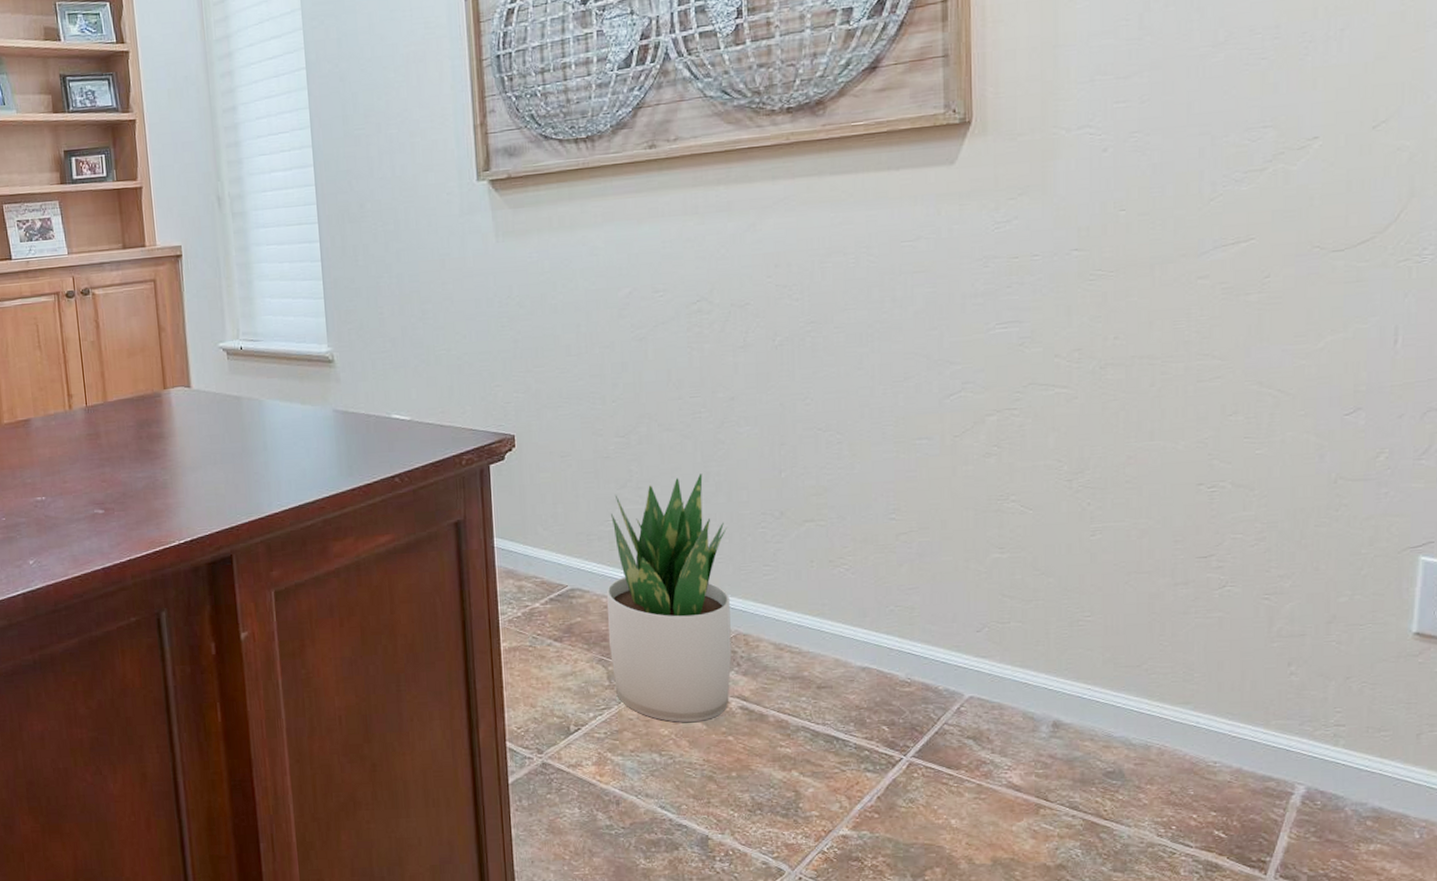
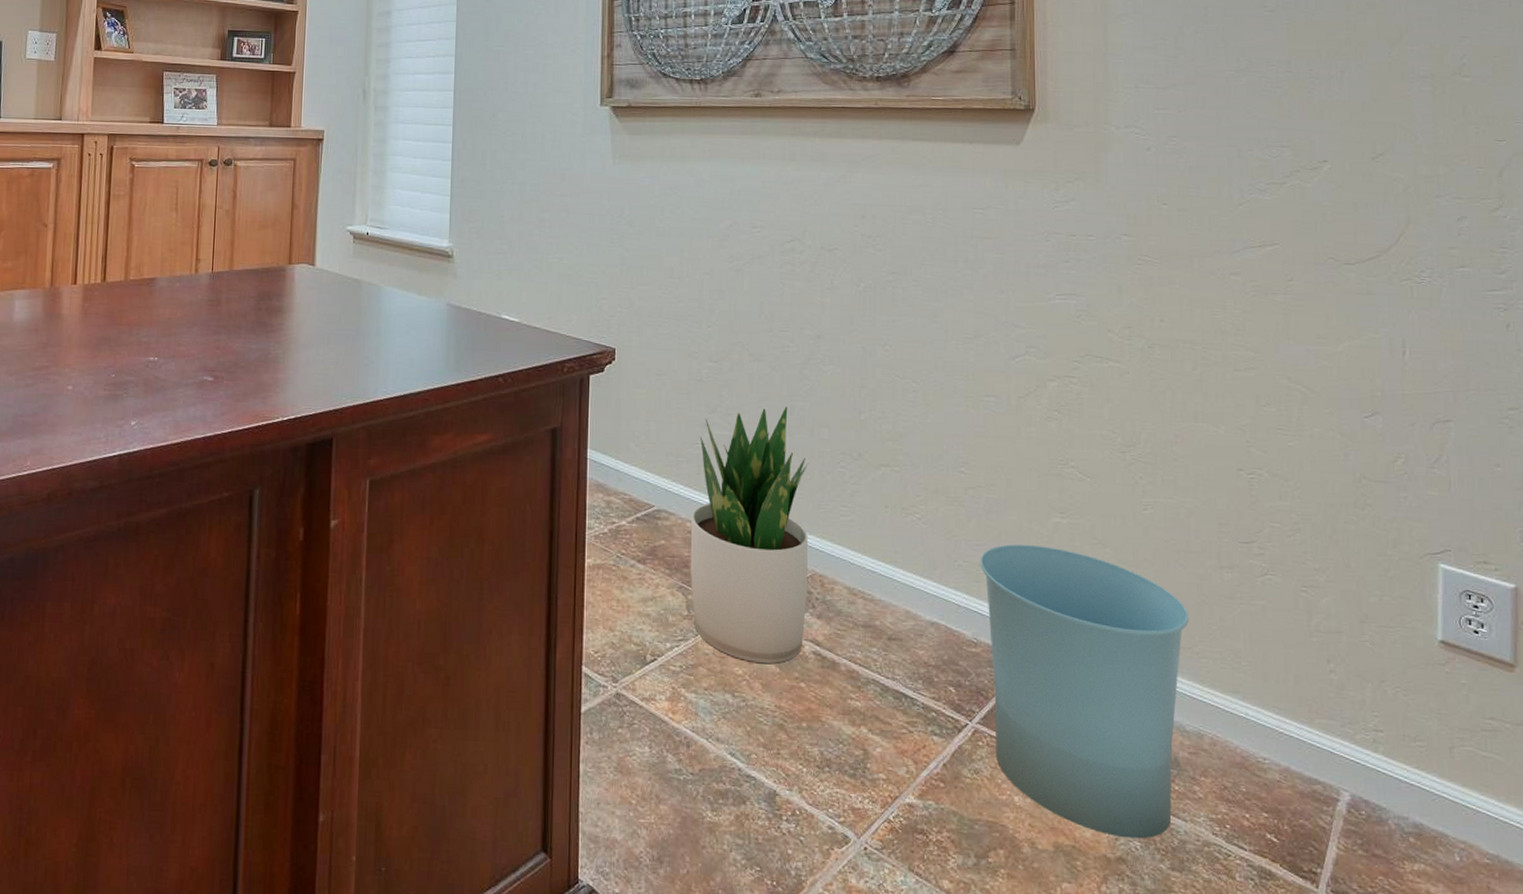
waste bin: none [913,583,1138,847] -> present [980,544,1189,839]

